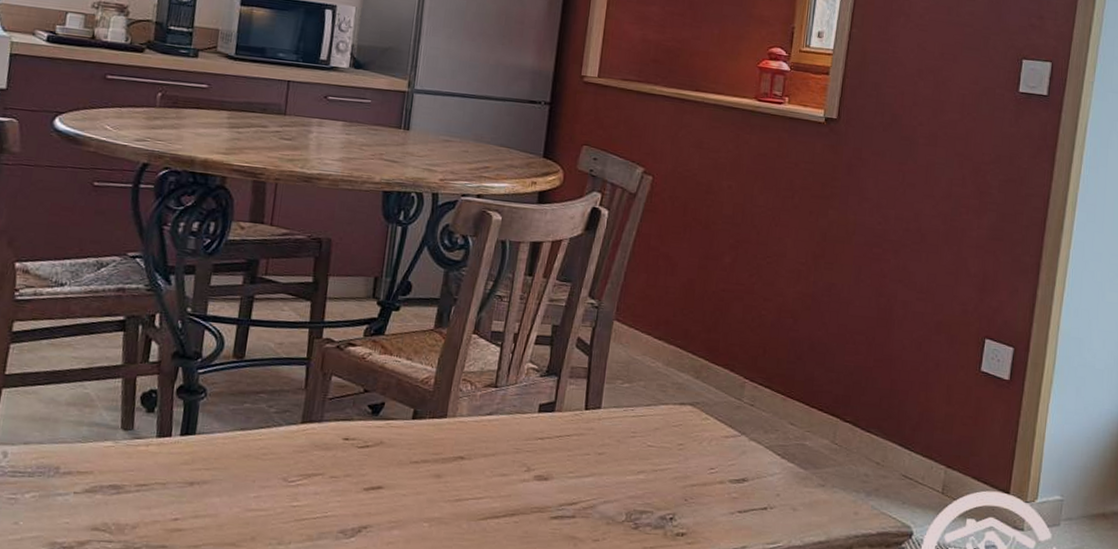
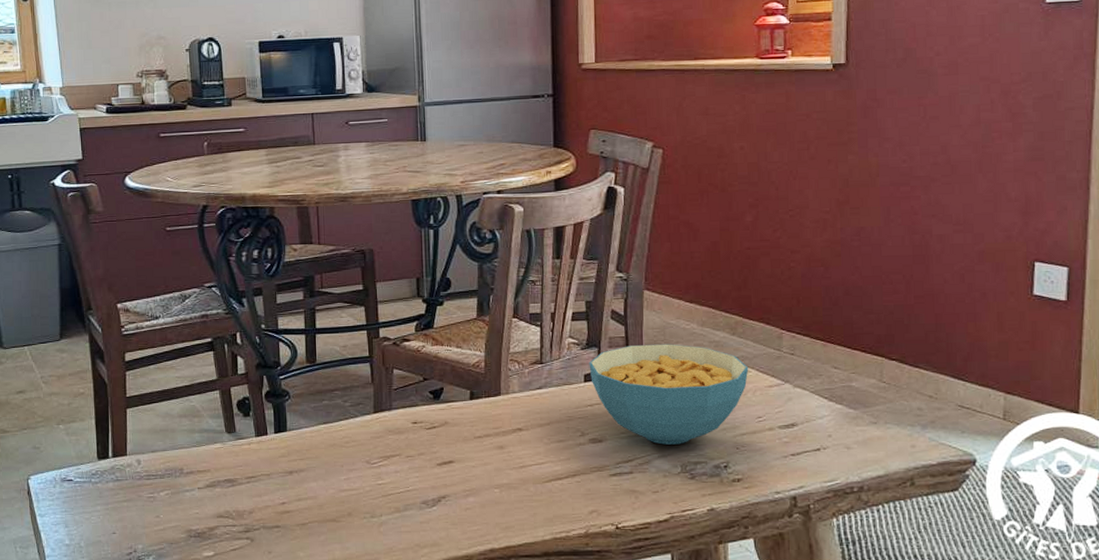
cereal bowl: none [545,378,708,490] -> present [589,344,749,445]

